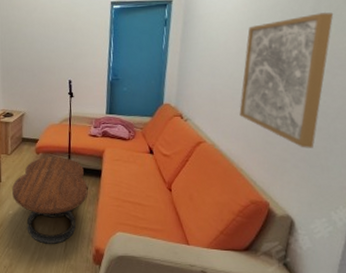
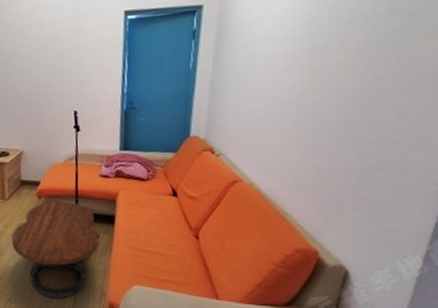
wall art: present [239,12,334,148] -> none [285,11,418,186]

